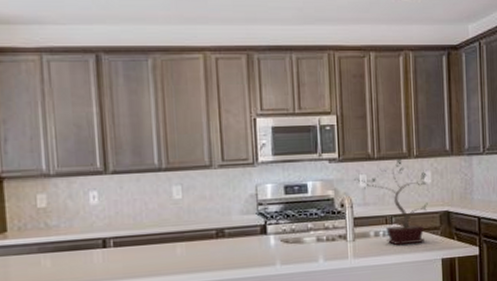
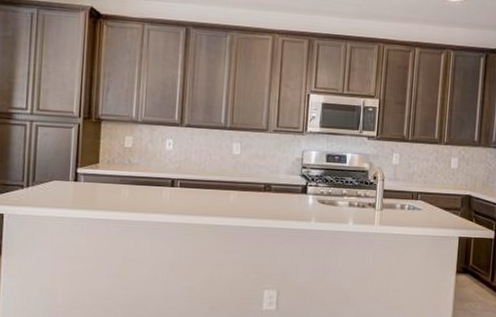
potted plant: present [353,158,428,245] -> none [387,143,455,220]

